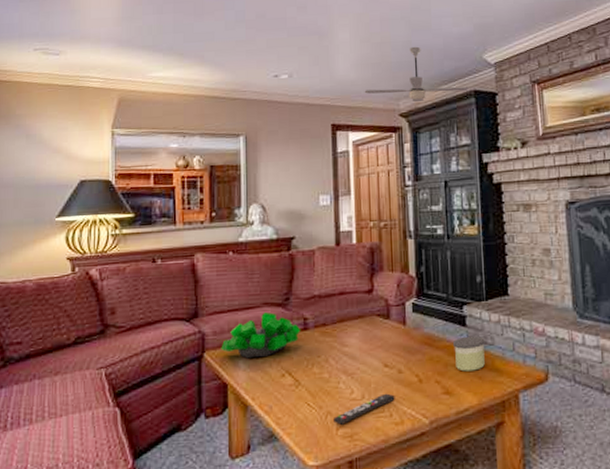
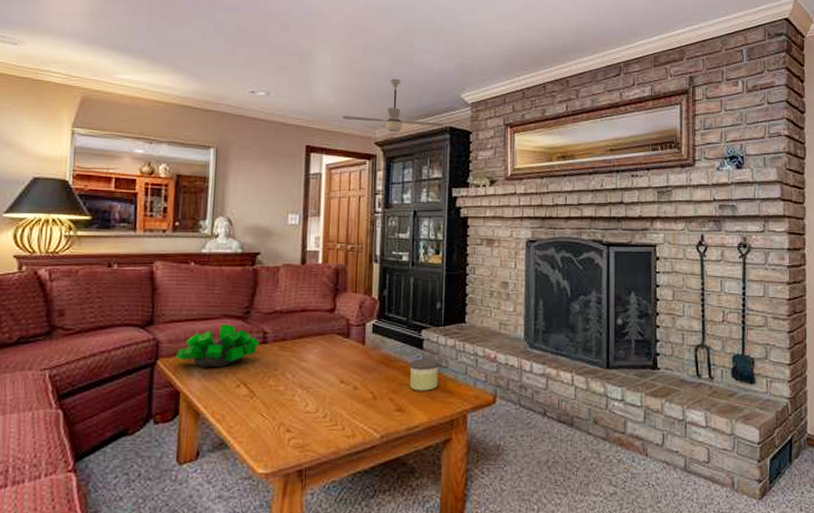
remote control: present [334,393,395,425] -> none [286,408,349,436]

